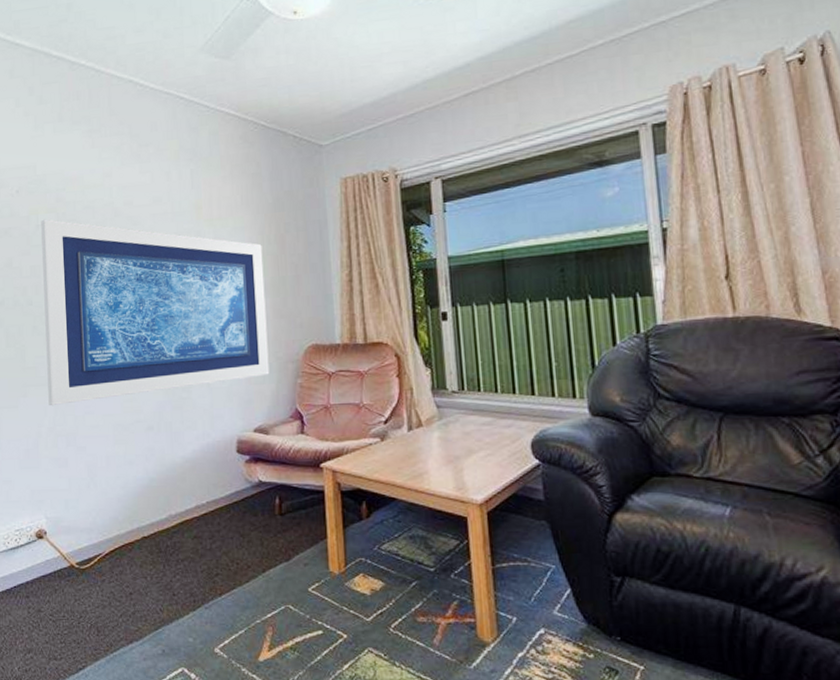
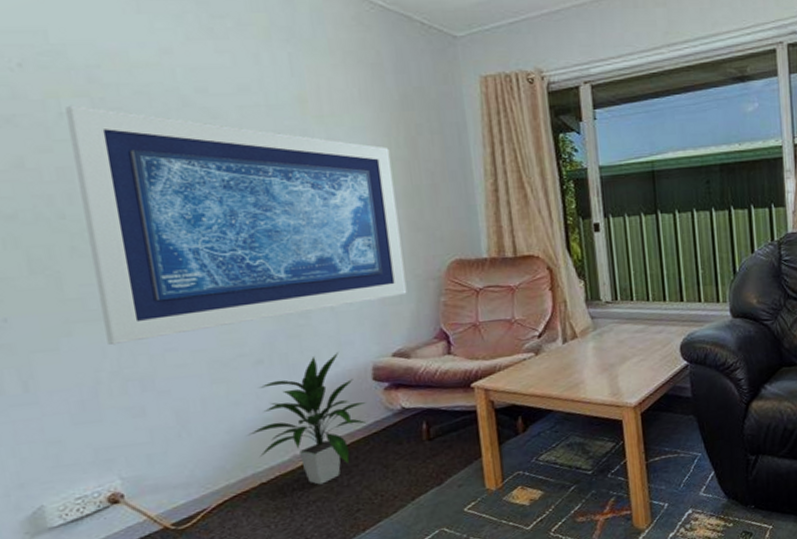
indoor plant: none [137,425,230,545] -> present [248,353,367,485]

